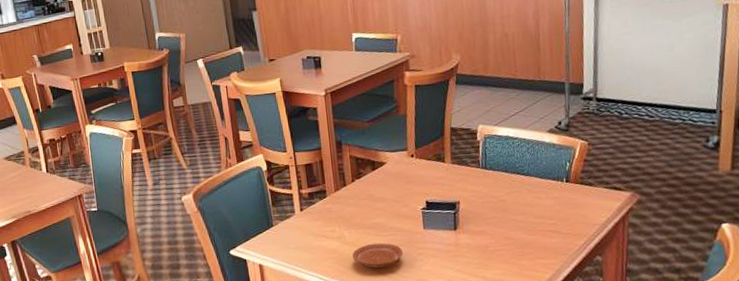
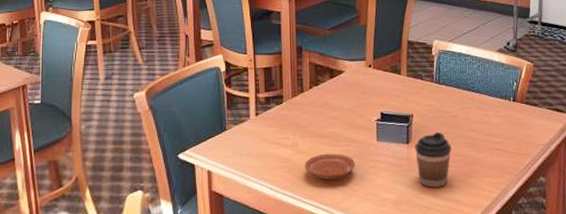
coffee cup: none [463,216,501,272] -> present [415,131,452,188]

